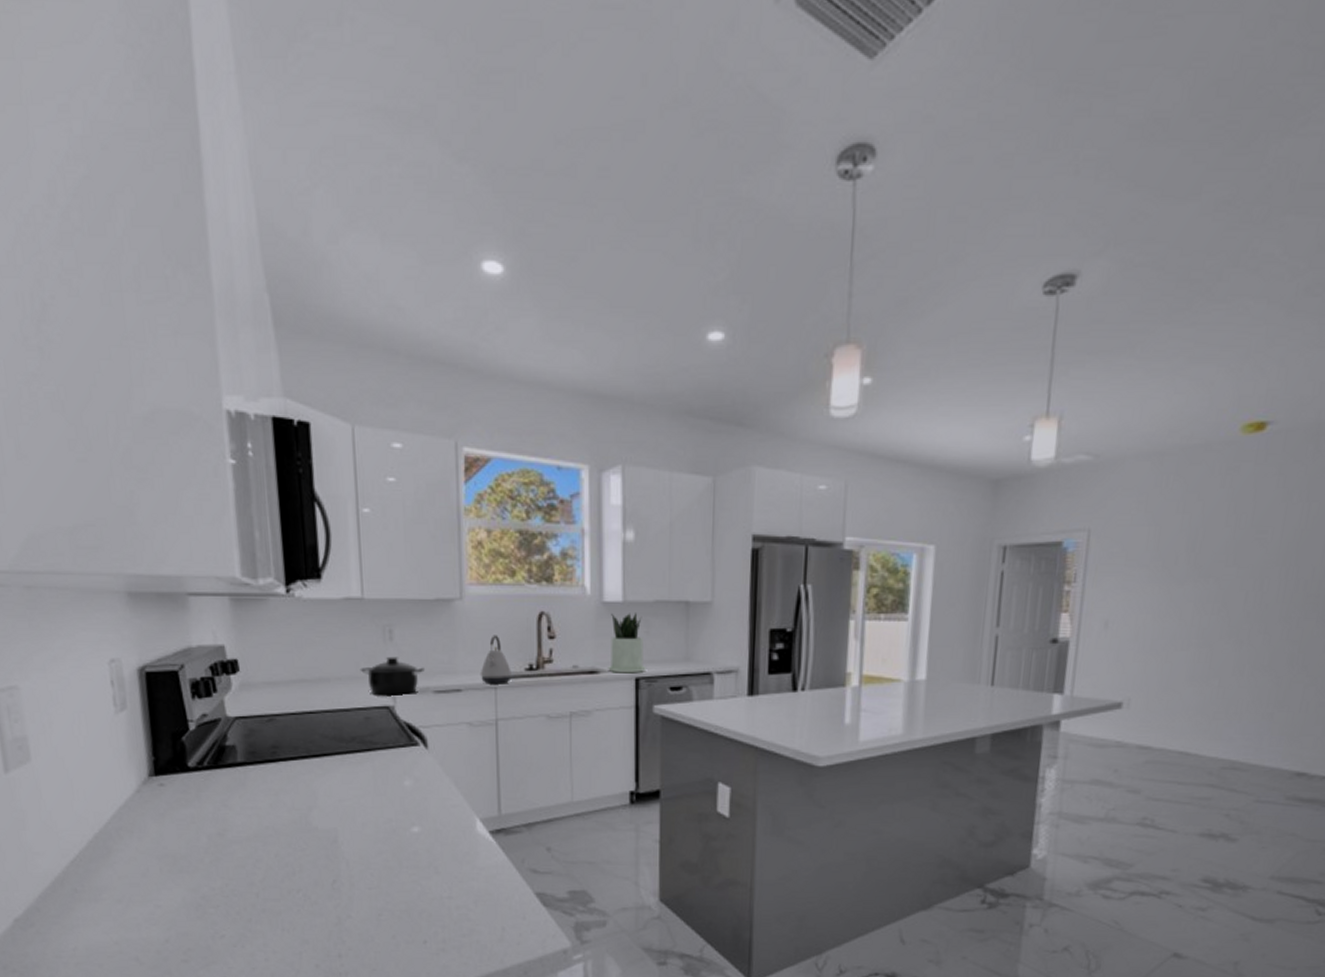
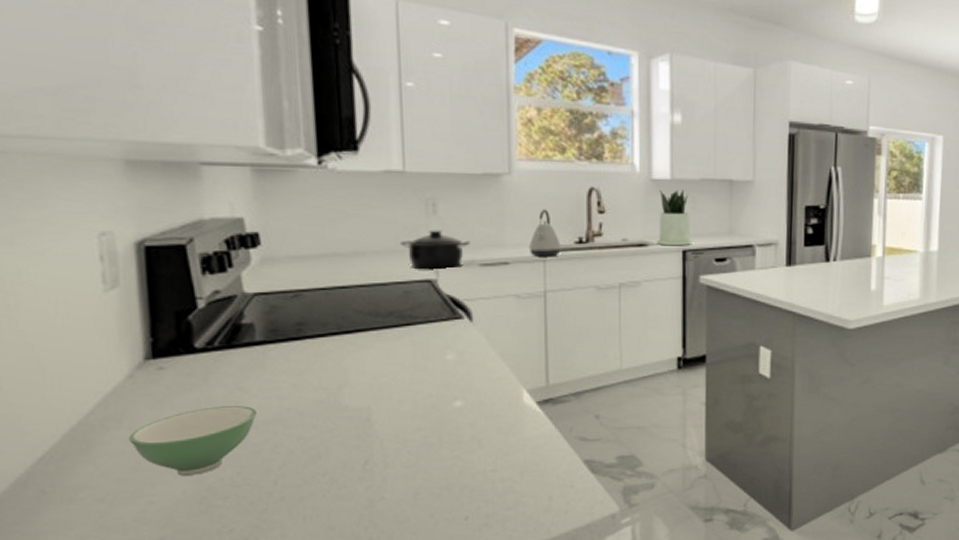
bowl: none [138,822,241,885] -> present [128,406,257,477]

